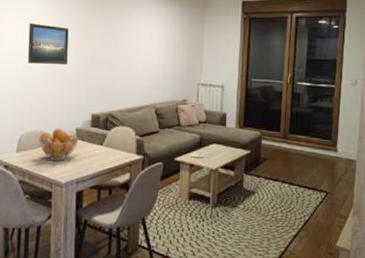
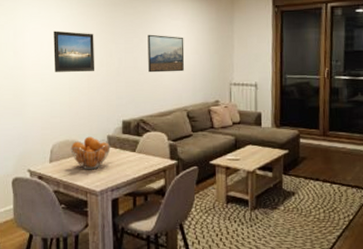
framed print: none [120,32,156,70] -> present [148,34,185,73]

